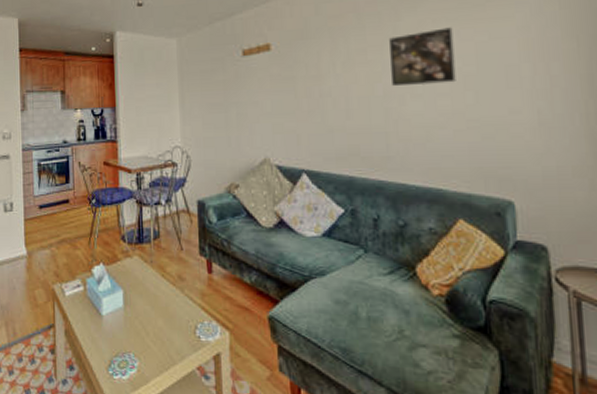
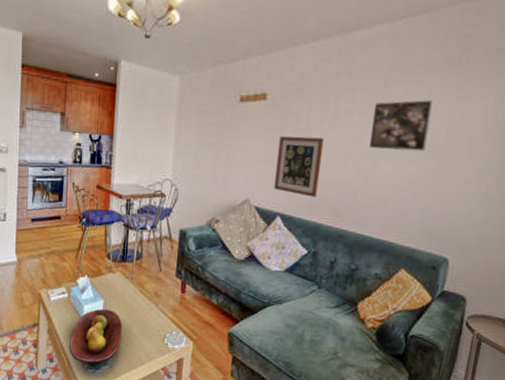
fruit bowl: none [90,301,147,371] -> present [69,309,122,365]
wall art: none [291,82,344,148] -> present [274,136,325,198]

